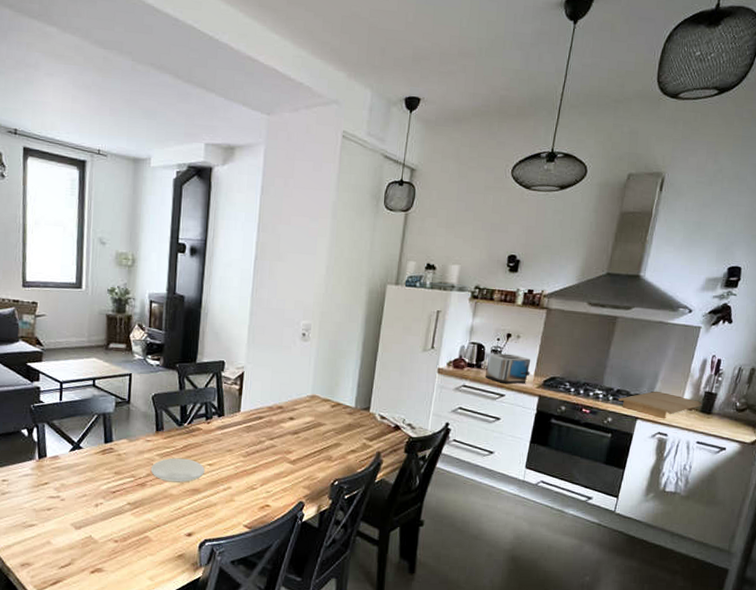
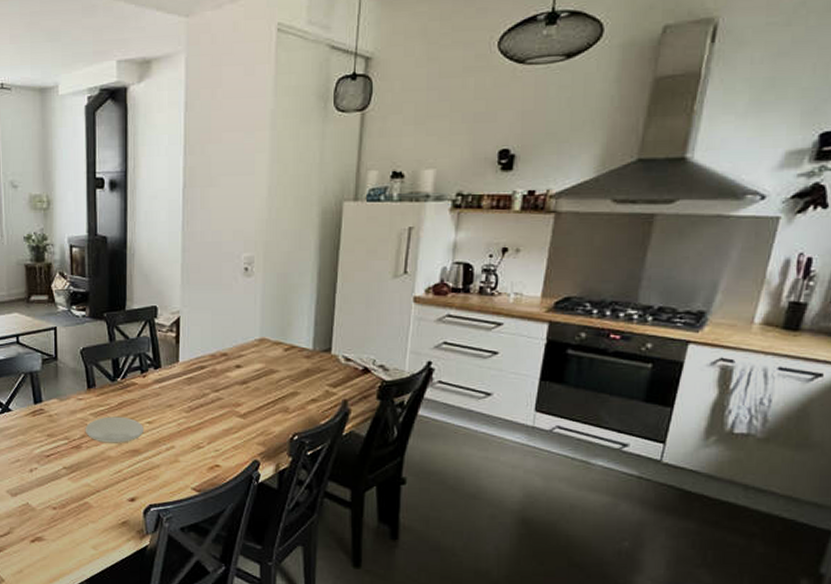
toaster: present [485,353,531,384] -> none [475,273,536,310]
cutting board: present [618,391,703,419] -> none [660,307,786,341]

